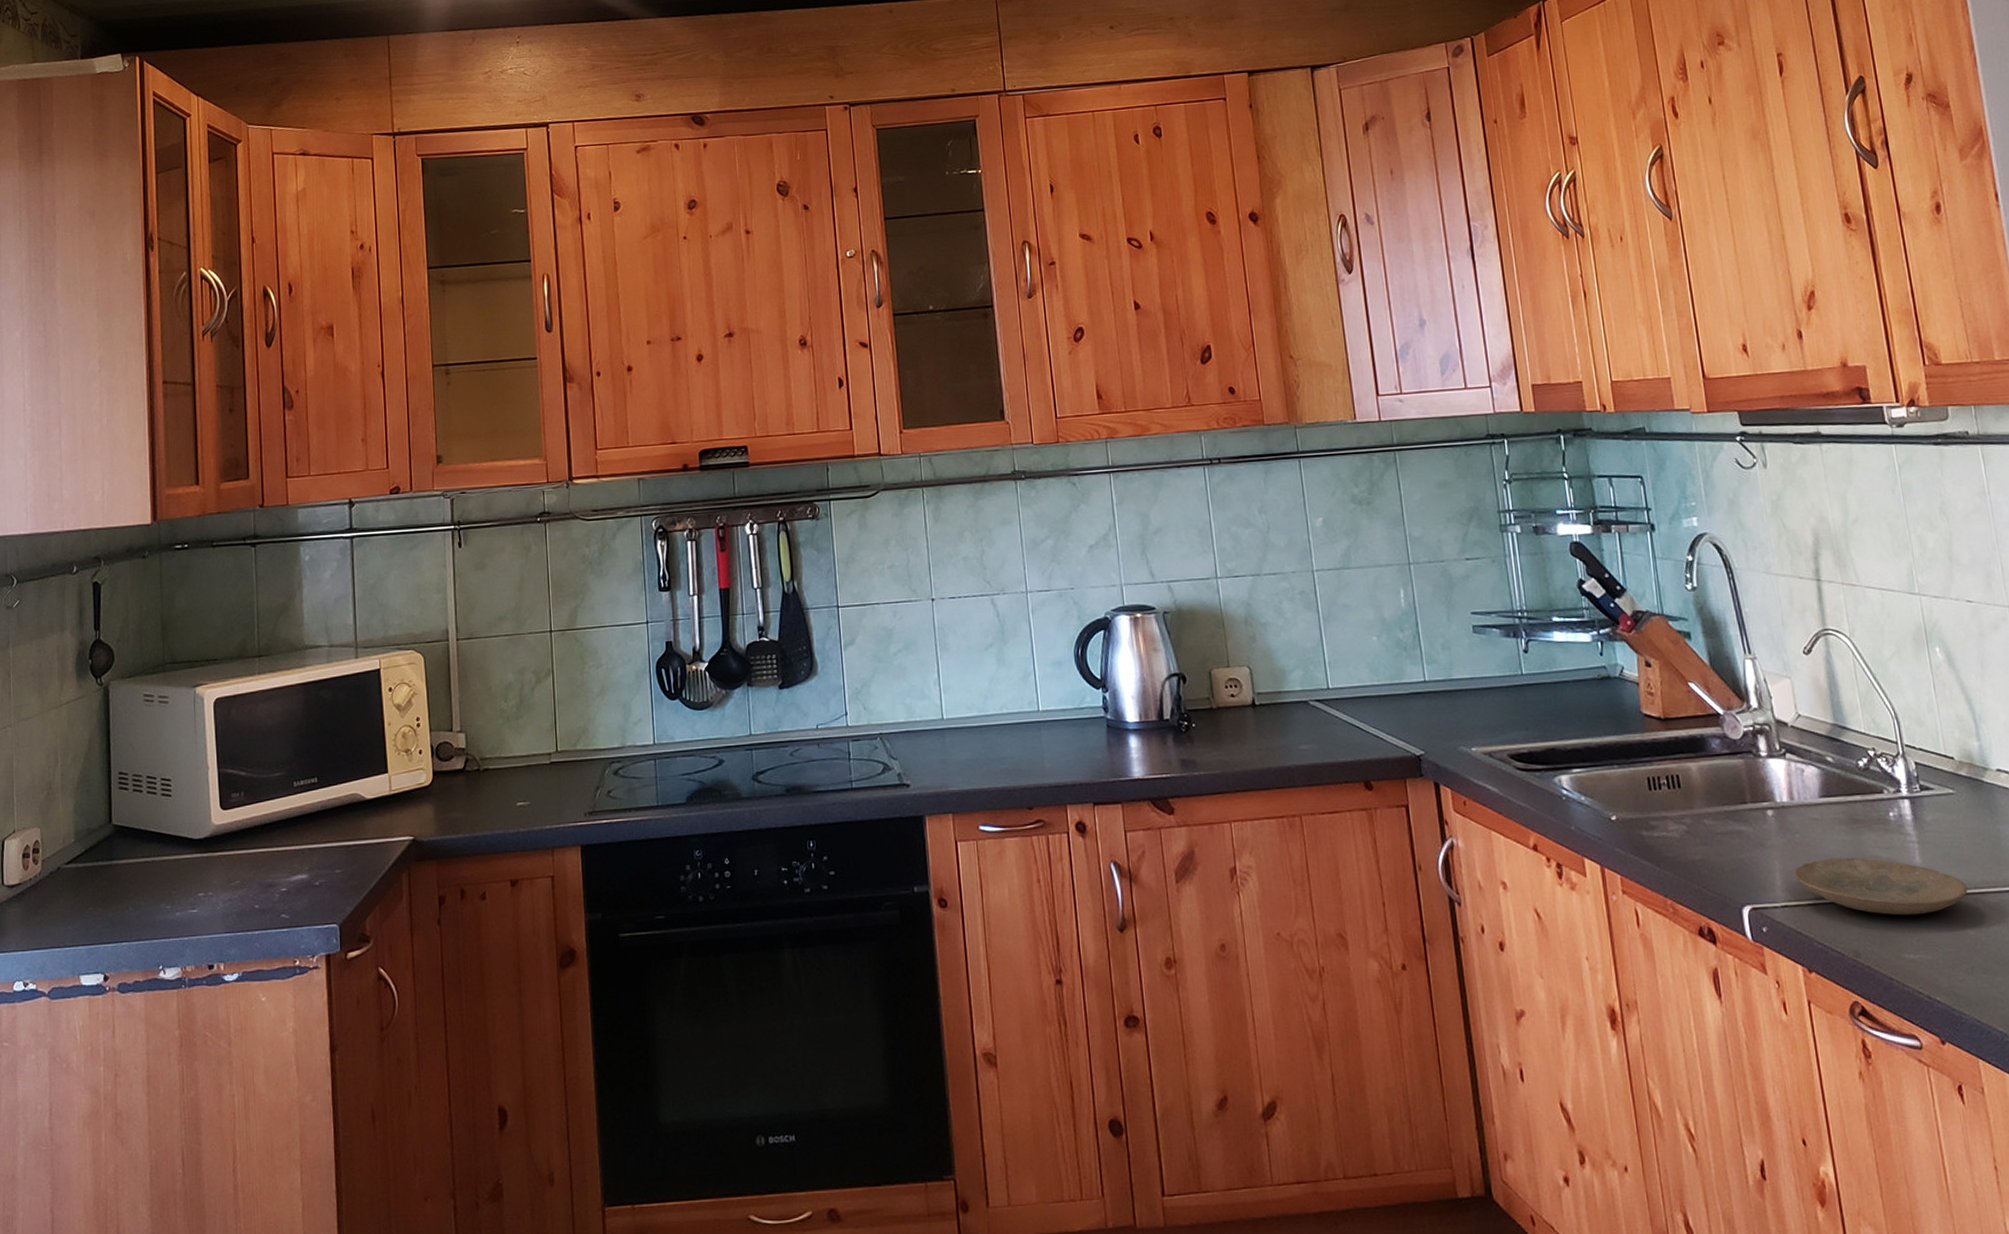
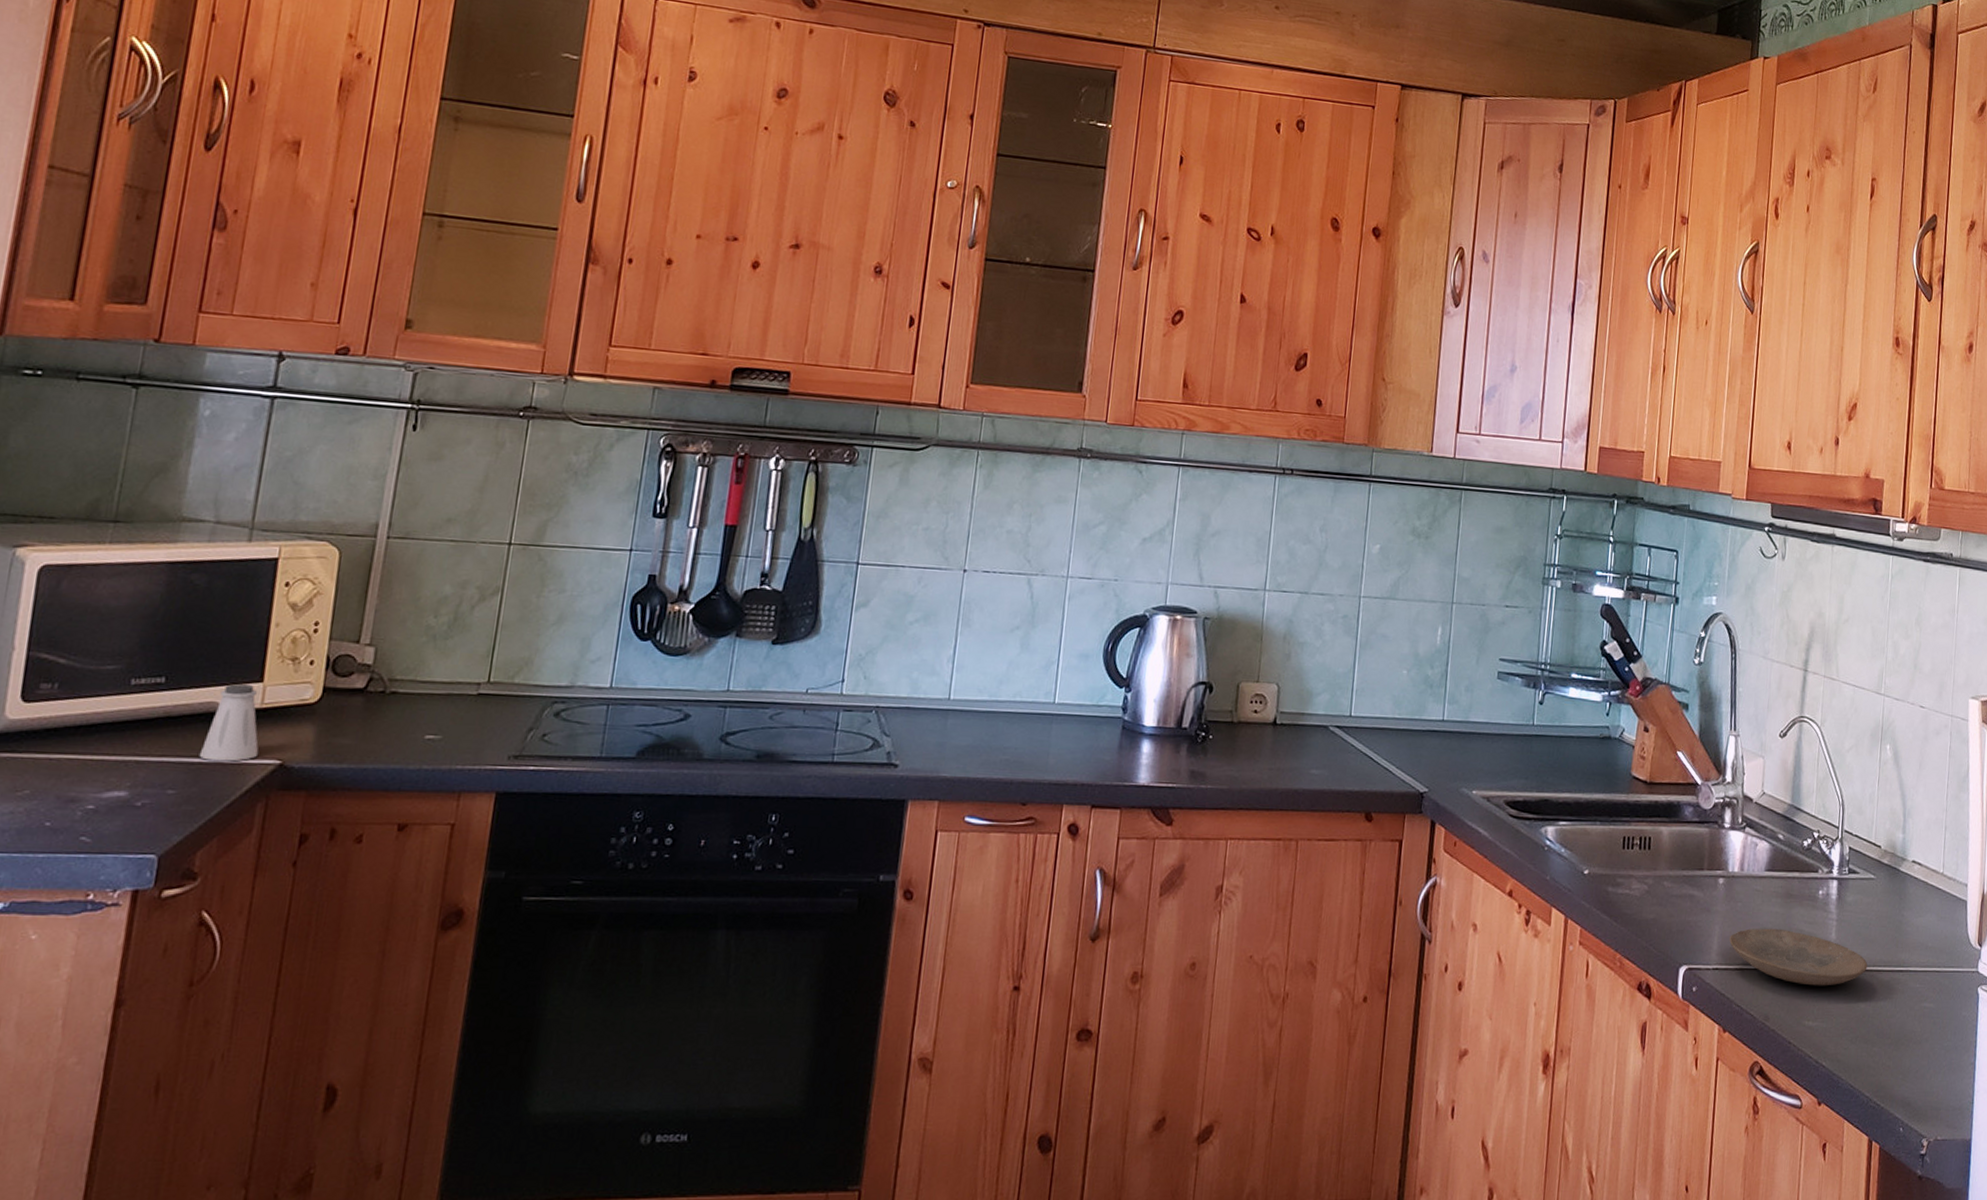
saltshaker: none [353,775,396,842] -> present [199,683,259,762]

